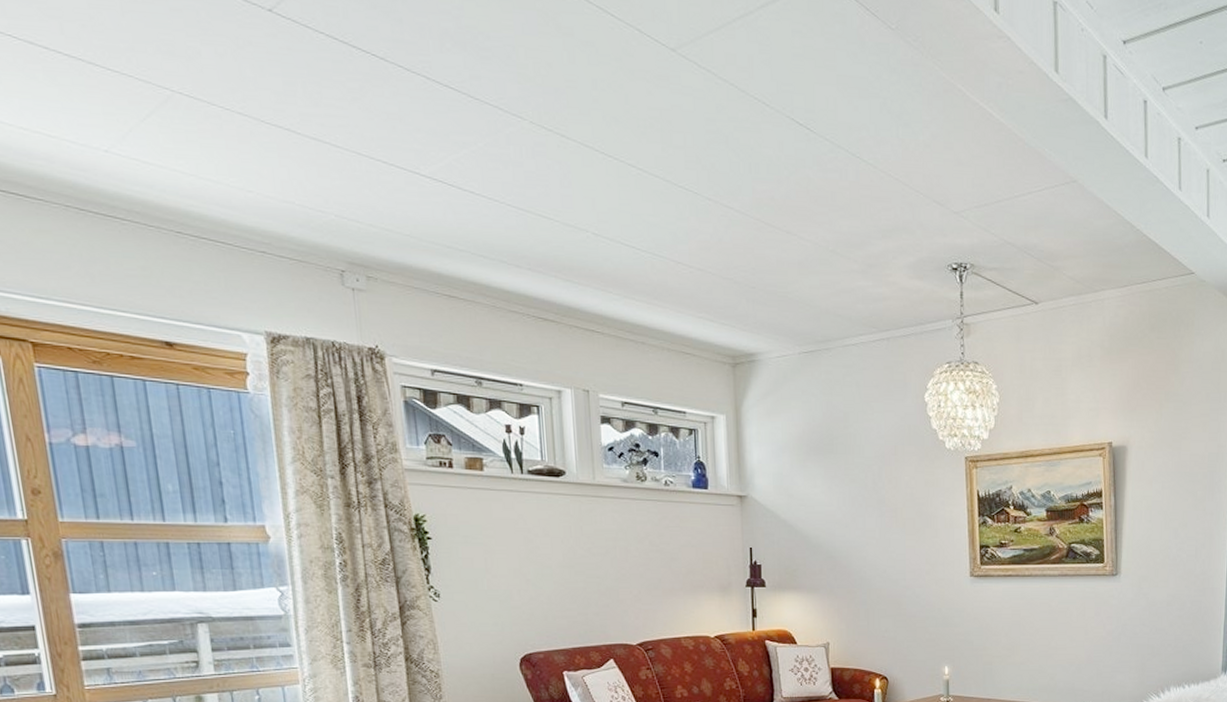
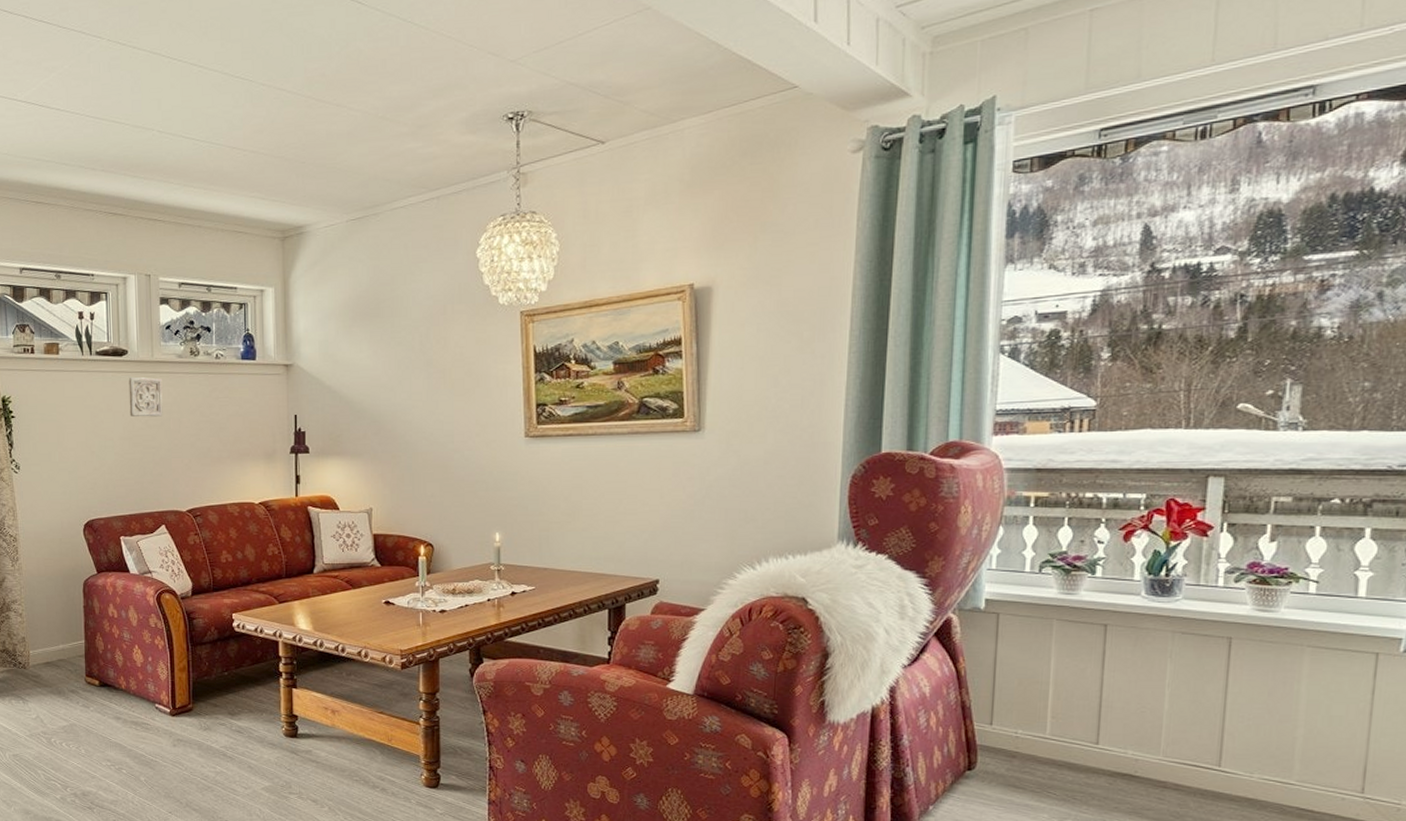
wall ornament: none [567,500,608,544] -> present [128,376,163,417]

